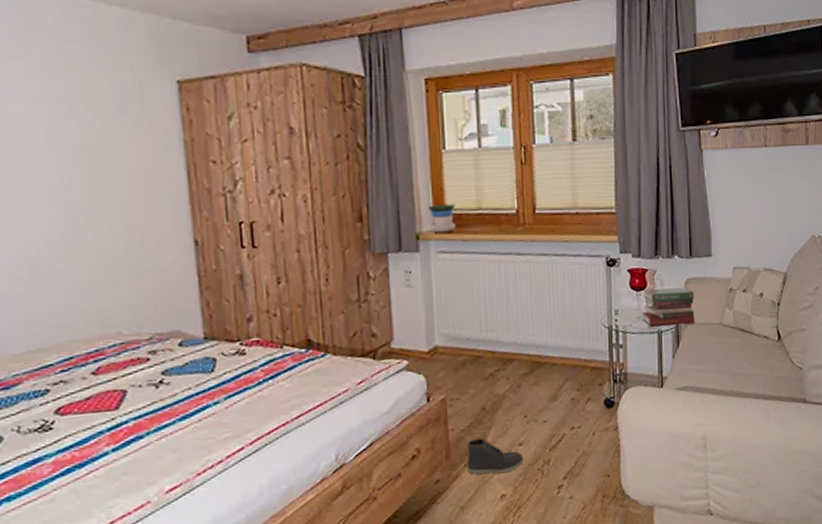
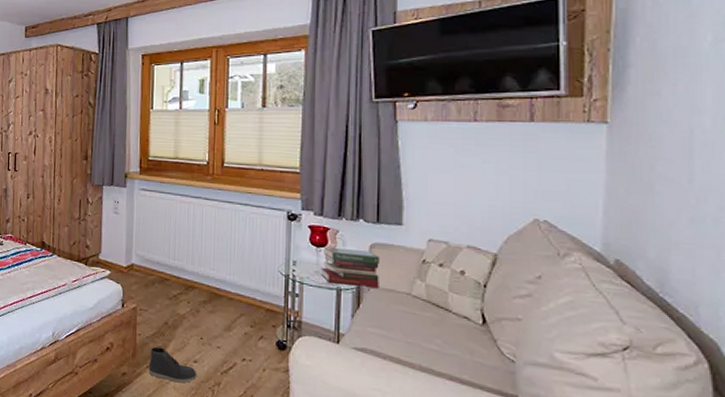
flowerpot: present [427,204,456,234] -> none [135,152,157,175]

